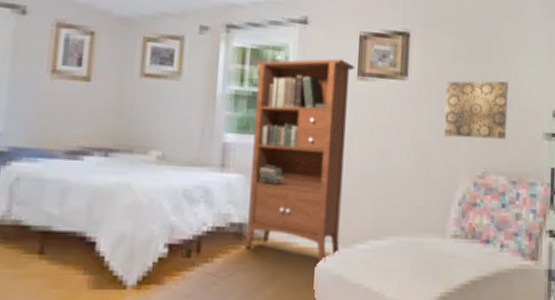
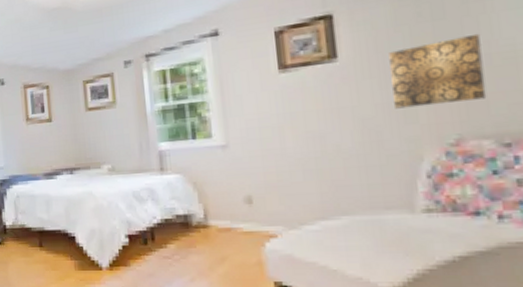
bookcase: present [245,58,355,264] -> none [176,58,287,245]

